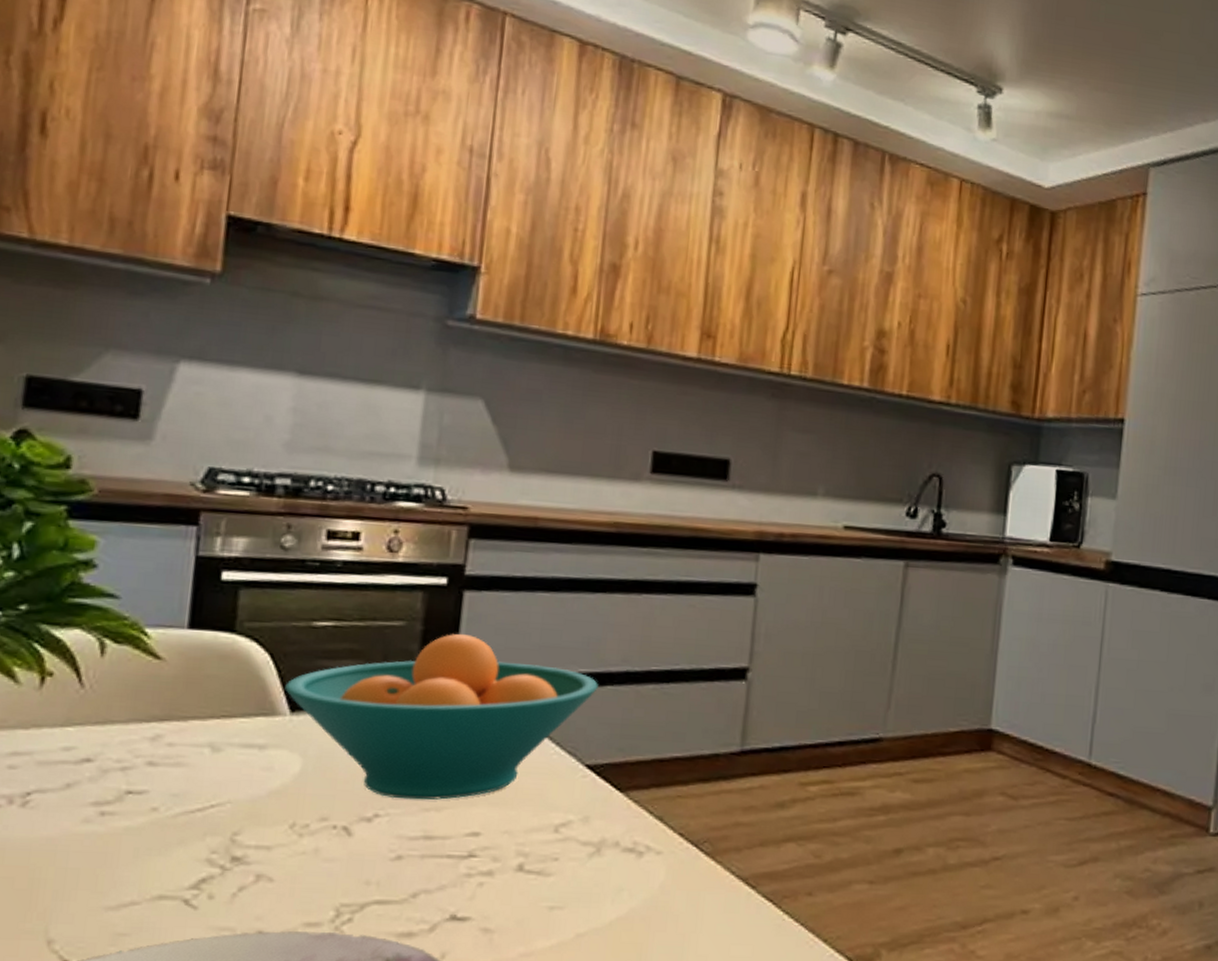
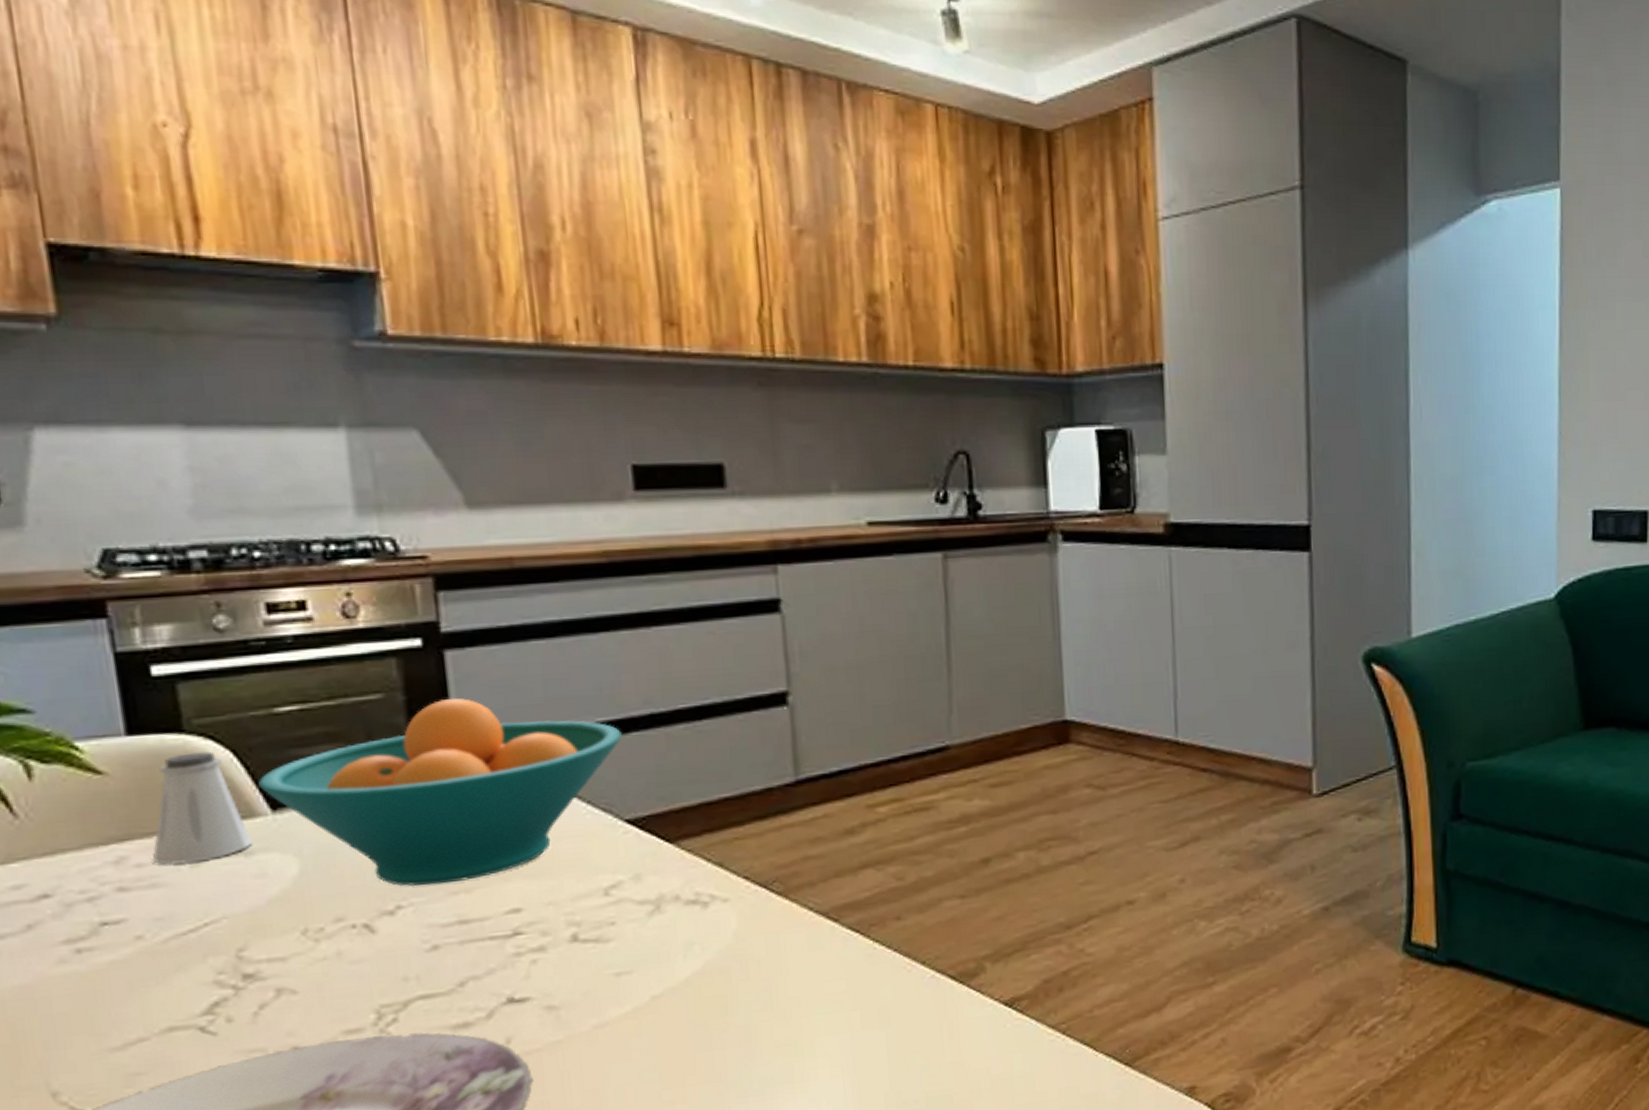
saltshaker: none [183,651,269,749] -> present [152,751,253,865]

